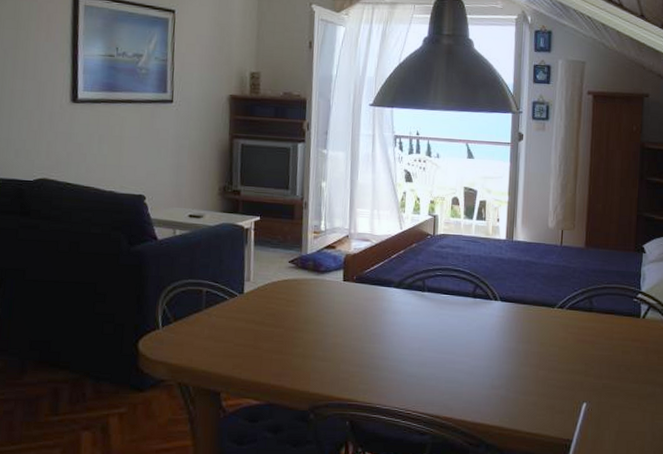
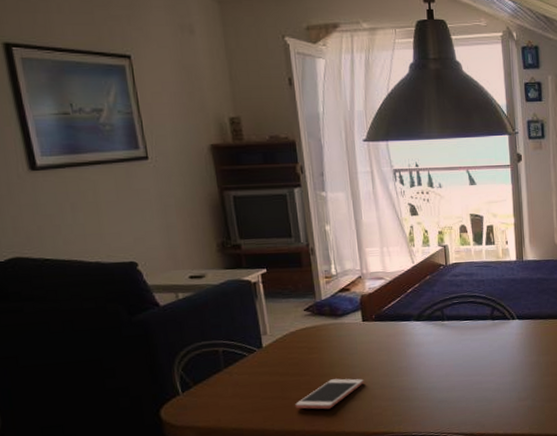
cell phone: none [265,335,336,366] -> present [295,378,364,410]

